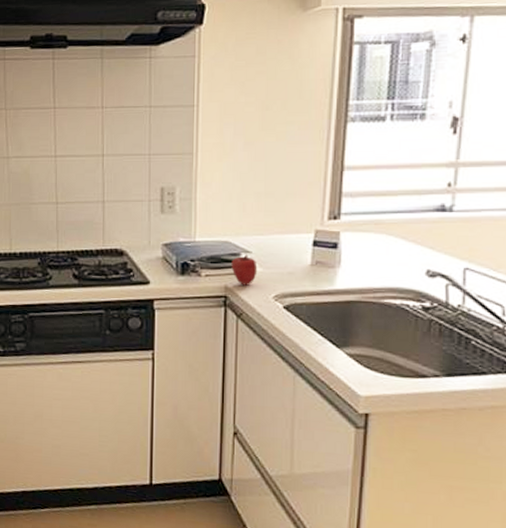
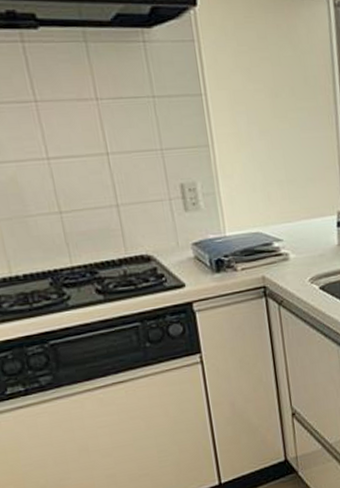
apple: present [231,254,258,286] -> none [265,242,291,274]

